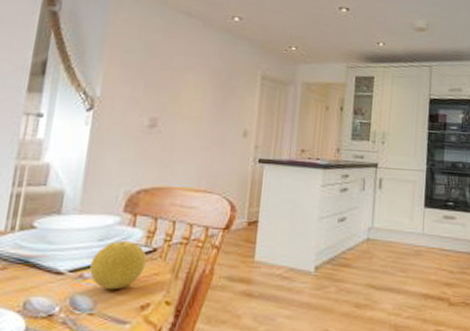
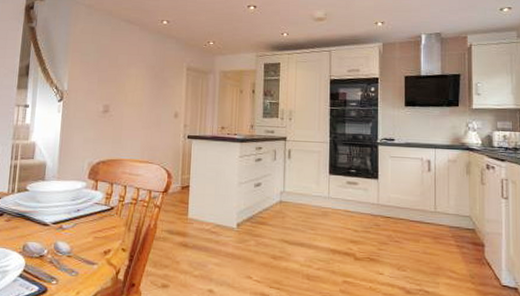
fruit: present [89,241,147,290] -> none [66,201,107,239]

